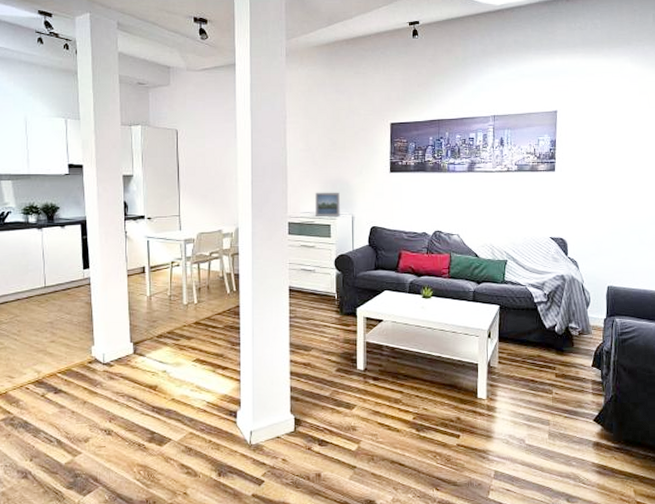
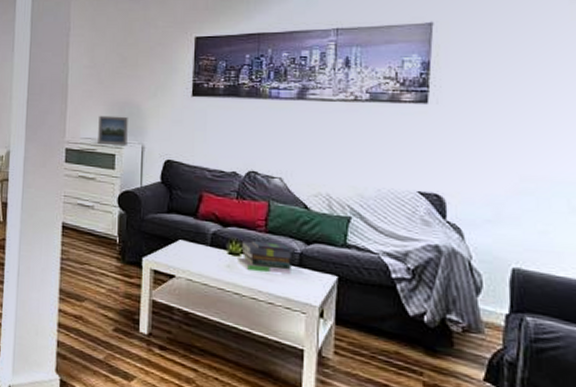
books: none [428,285,468,309] -> present [236,240,291,275]

